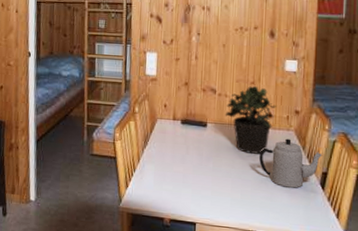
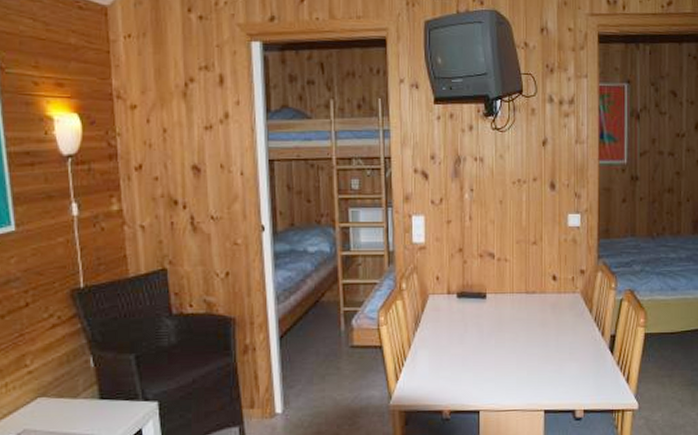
potted plant: present [225,85,277,154] -> none [505,245,561,323]
teapot: present [259,138,323,188] -> none [545,302,610,357]

